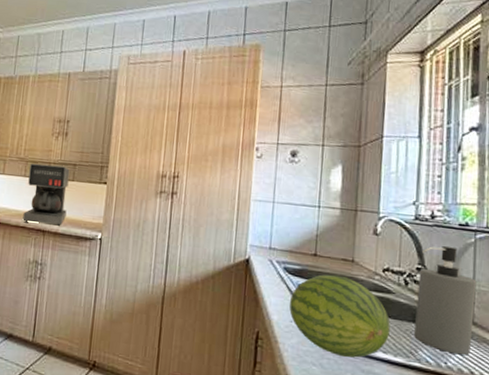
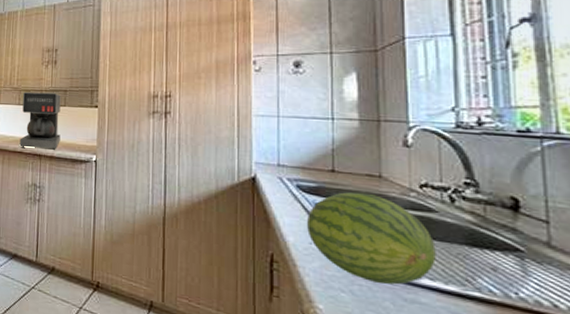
soap dispenser: present [414,246,477,356] -> none [468,157,551,285]

